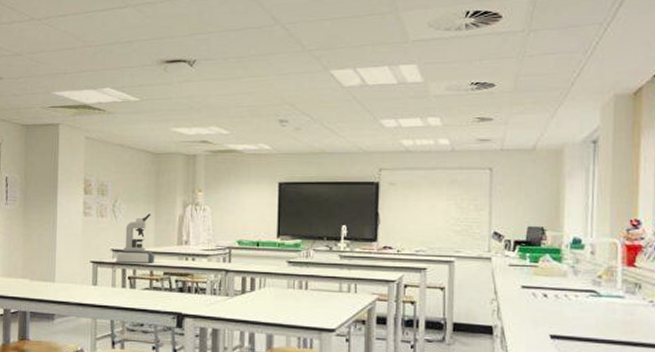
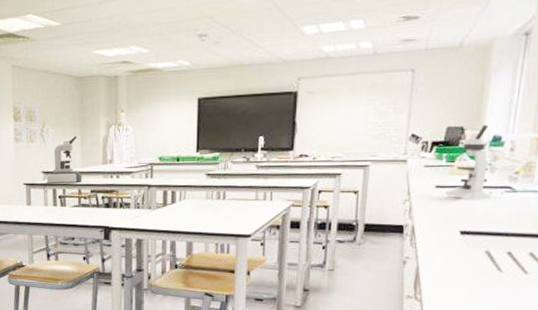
microscope: none [534,226,577,303] -> present [447,124,492,200]

